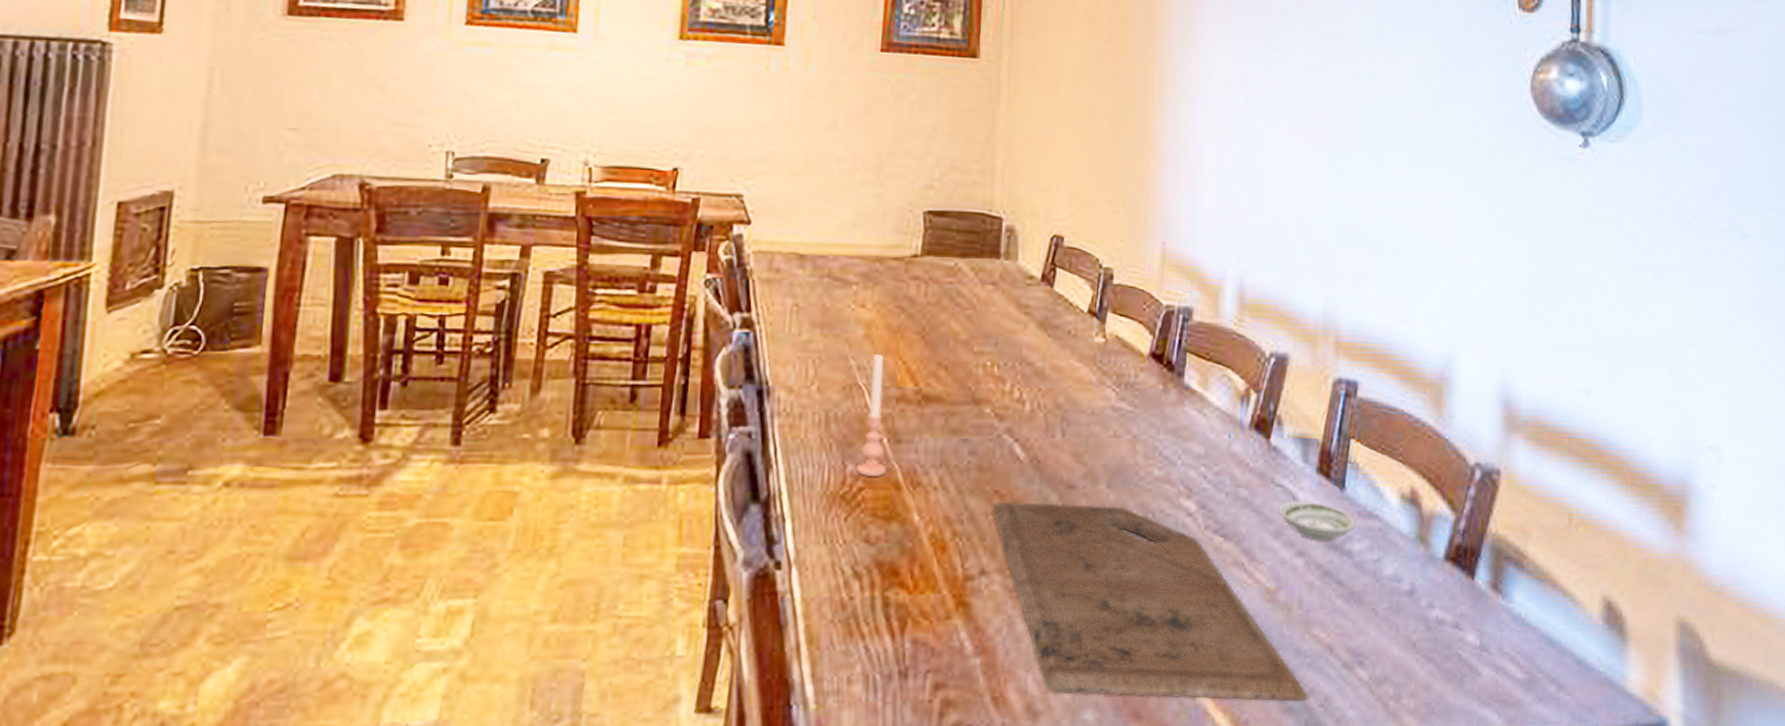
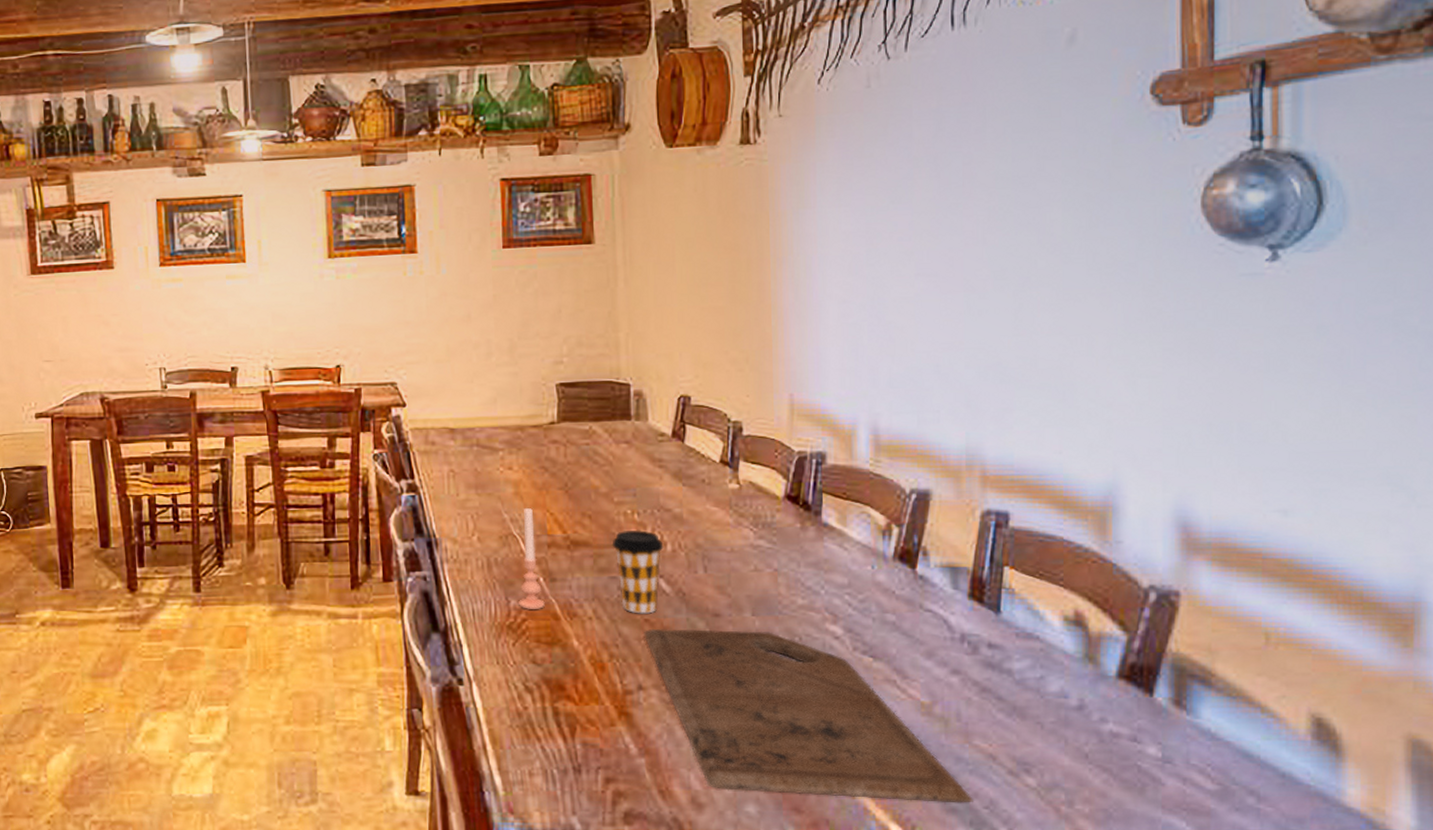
coffee cup: none [967,385,1022,484] -> present [612,529,664,614]
saucer: present [1278,499,1356,541] -> none [929,623,1014,661]

